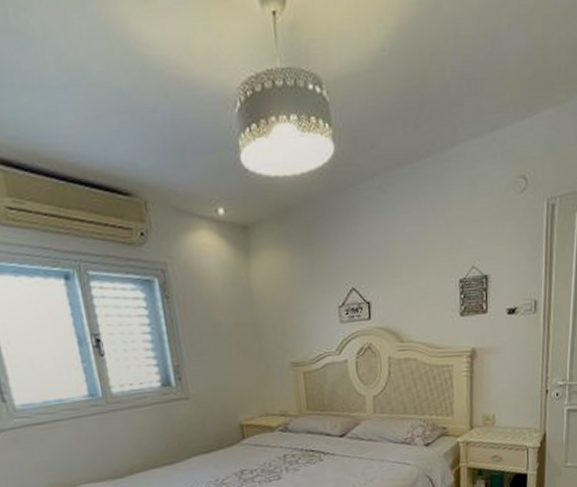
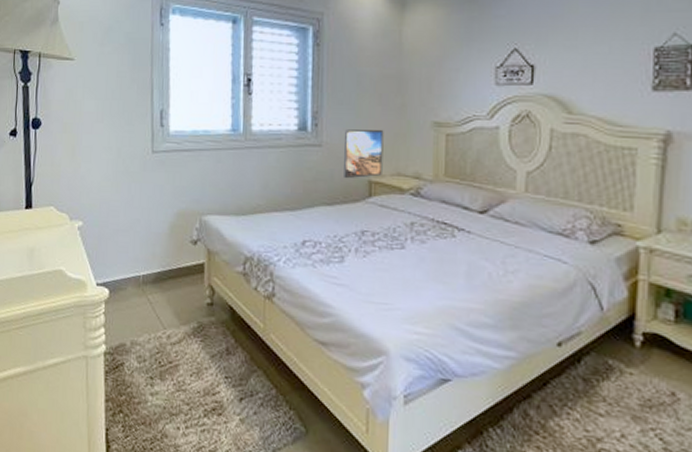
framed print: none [209,375,252,427] -> present [344,129,384,179]

